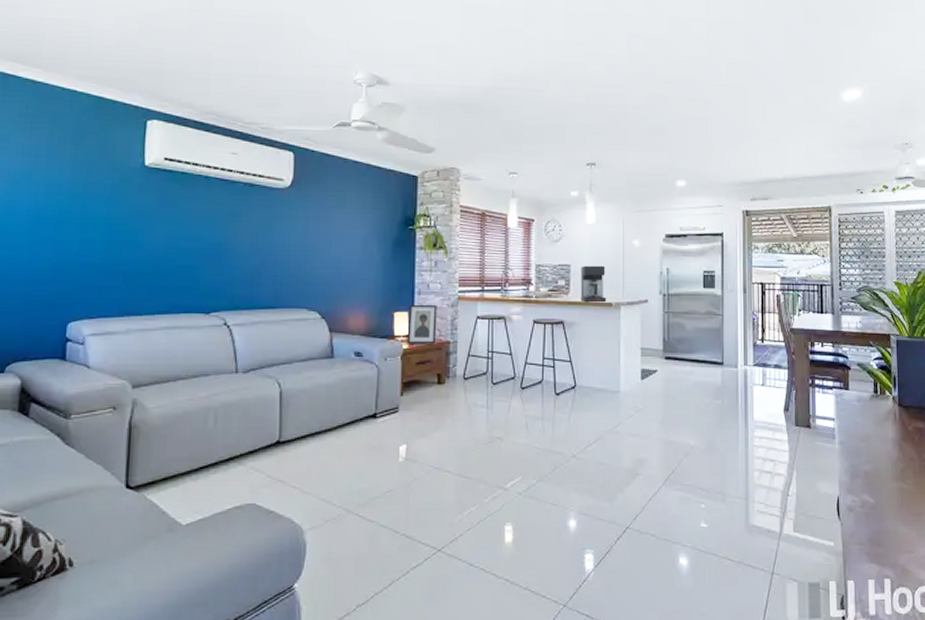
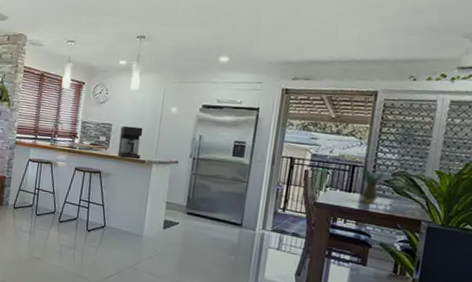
vase: none [829,286,850,324] -> present [361,167,384,205]

